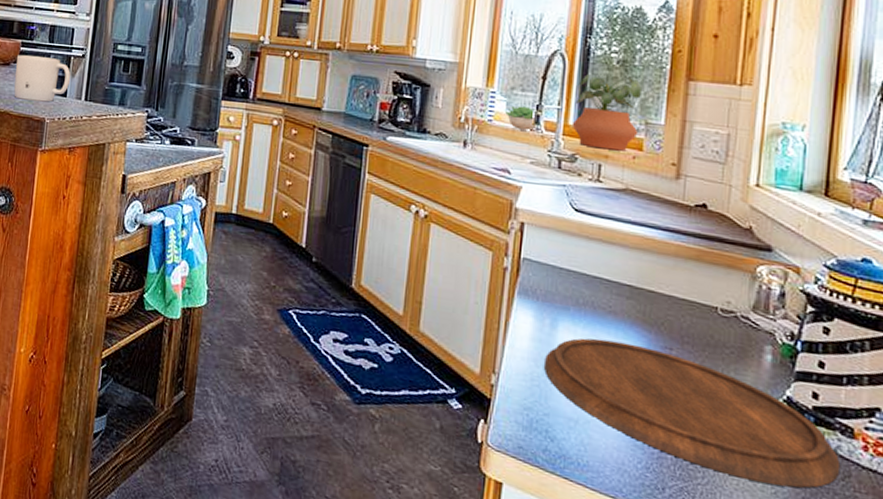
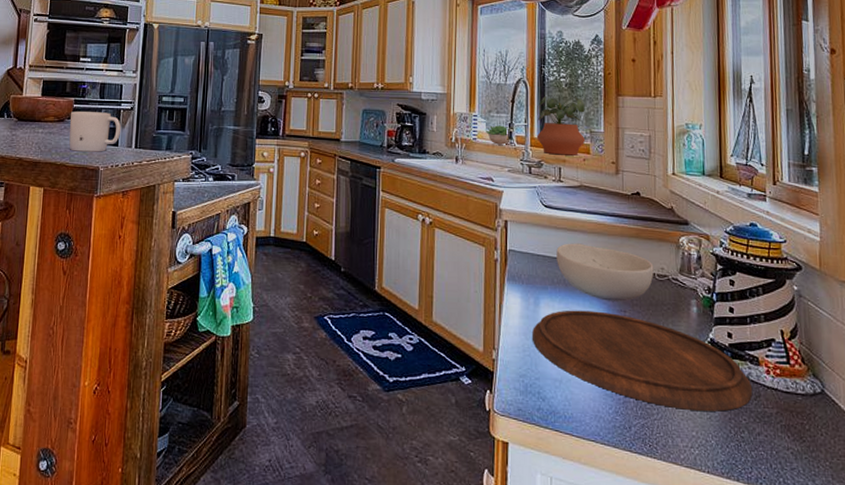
bowl: none [584,257,717,337] -> present [556,243,654,302]

